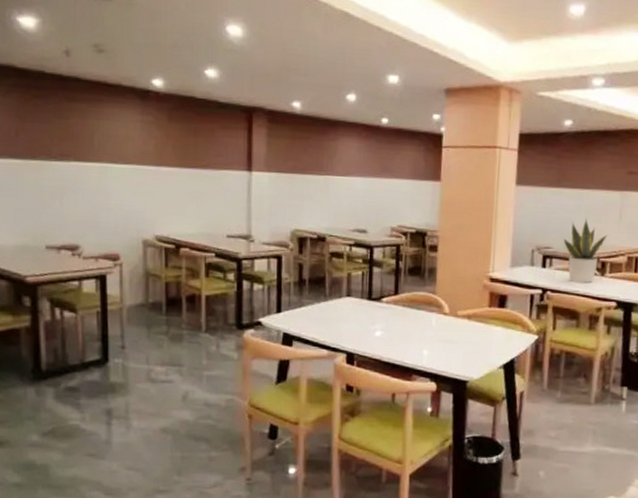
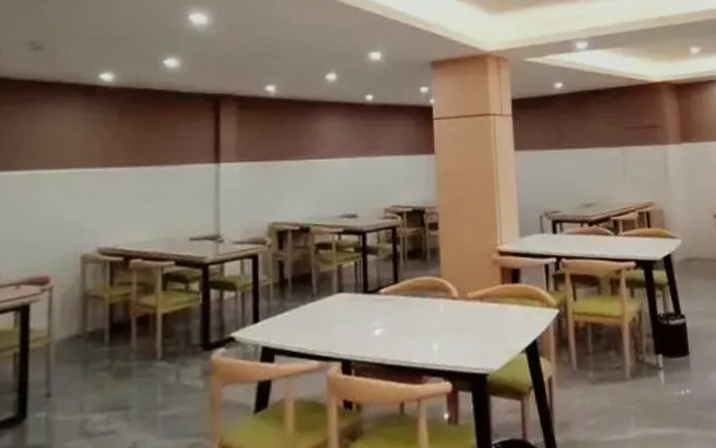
potted plant: present [563,218,607,284] -> none [570,177,614,246]

